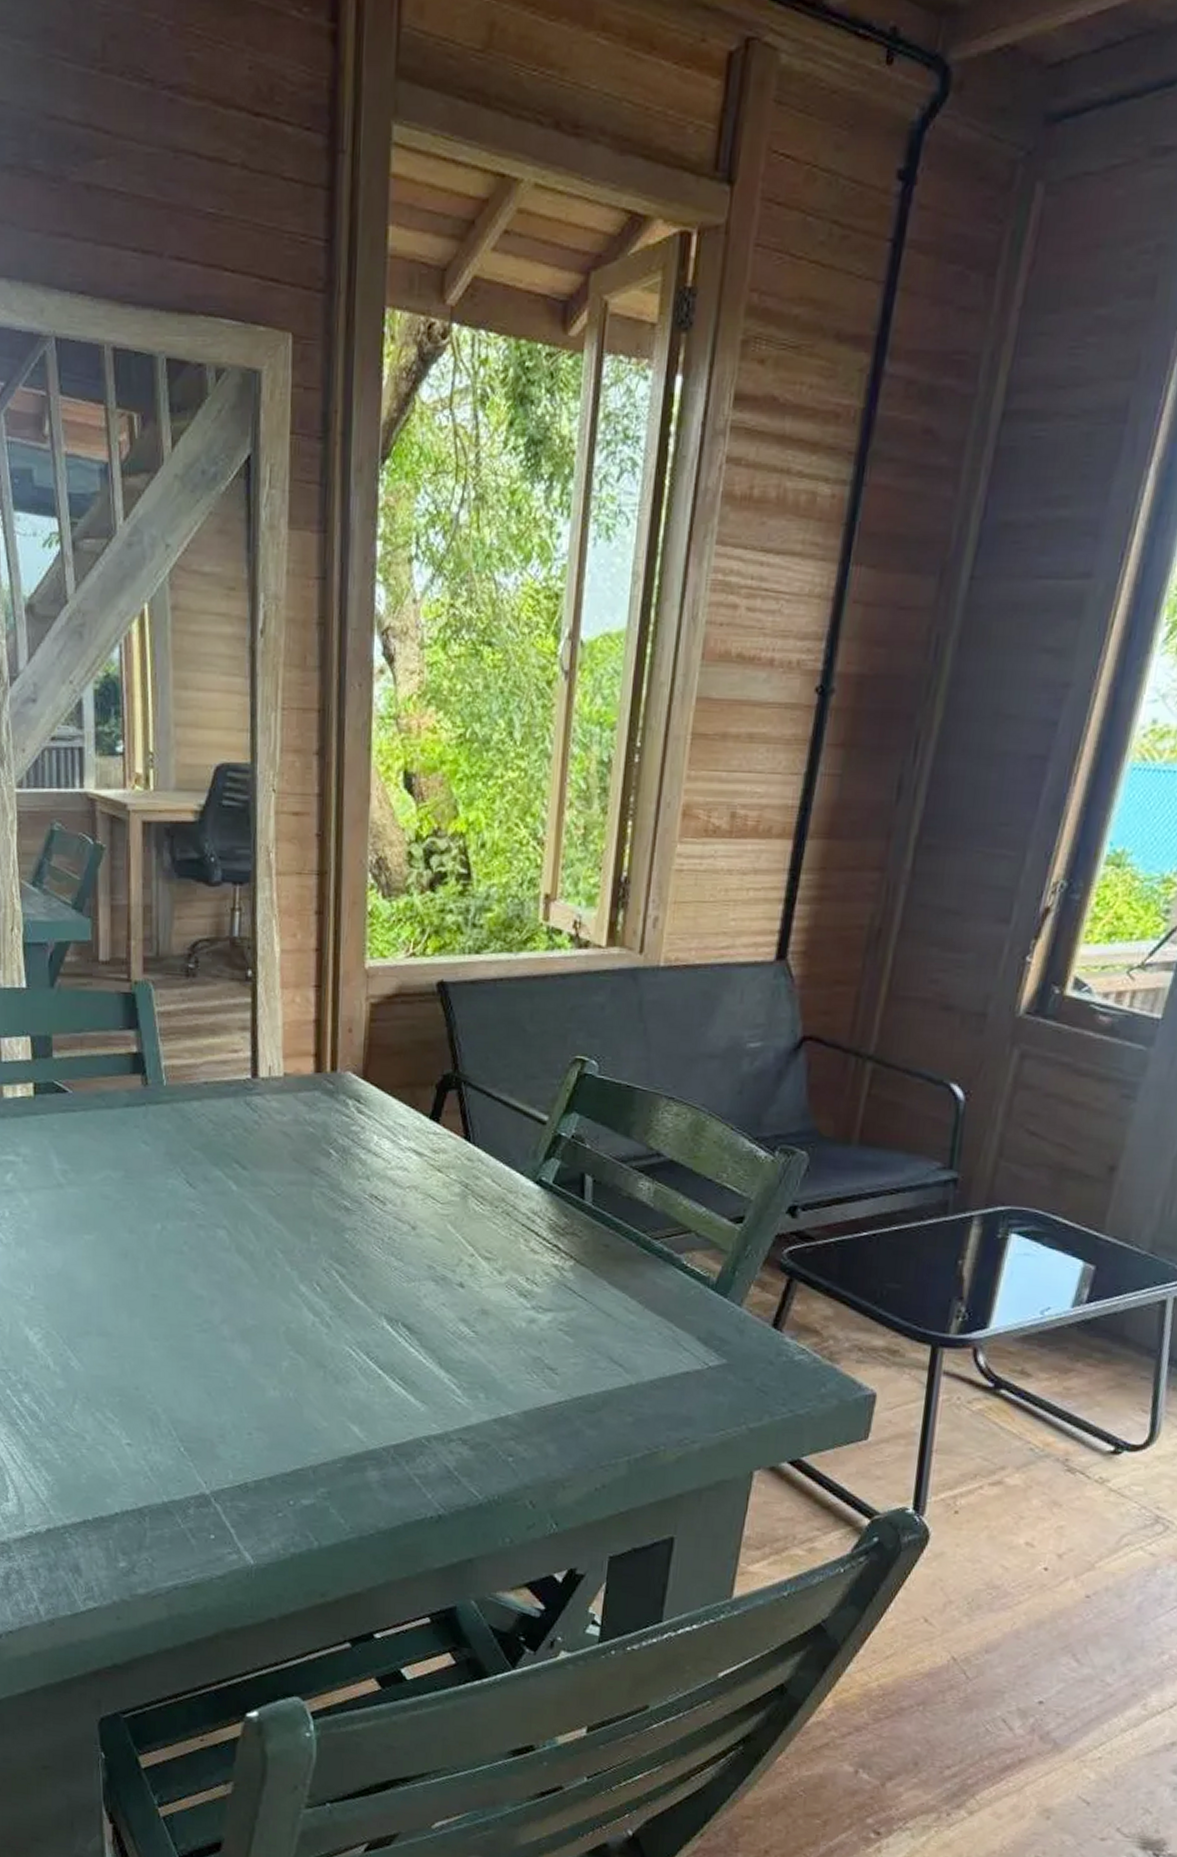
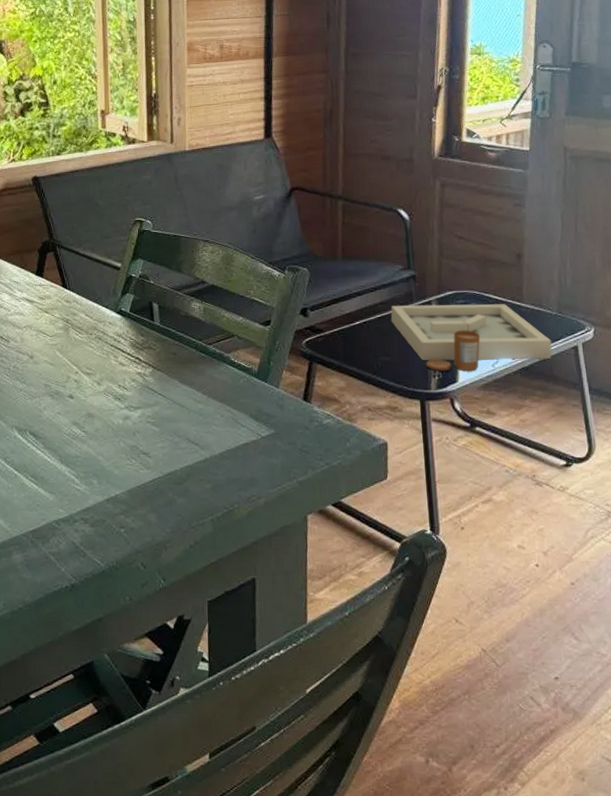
decorative tray: none [911,1216,1132,1313] -> present [391,304,552,361]
candle: none [948,1260,1033,1316] -> present [426,330,481,372]

